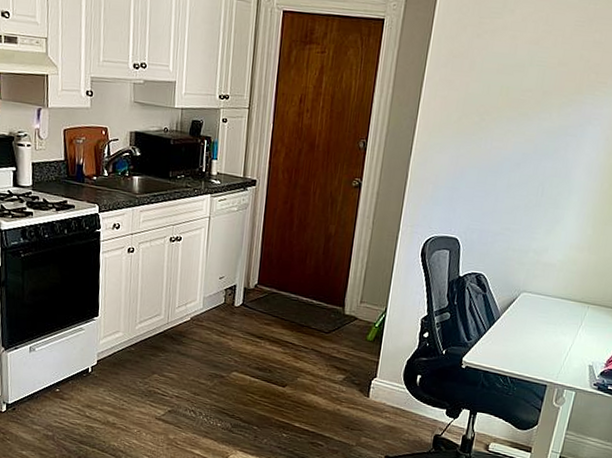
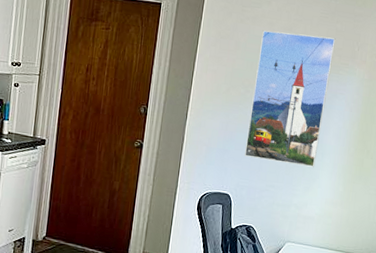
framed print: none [476,45,593,207] -> present [244,30,336,167]

